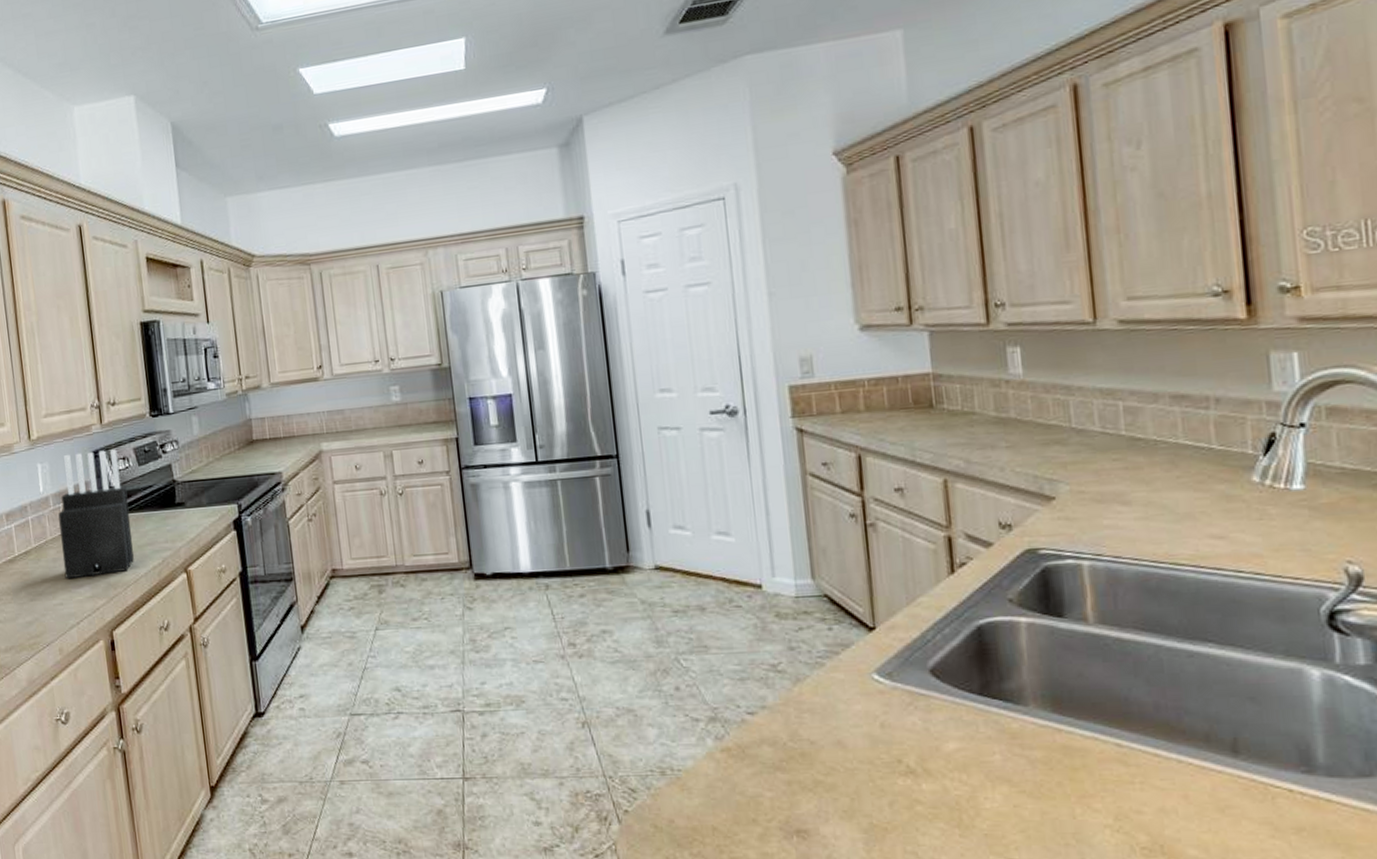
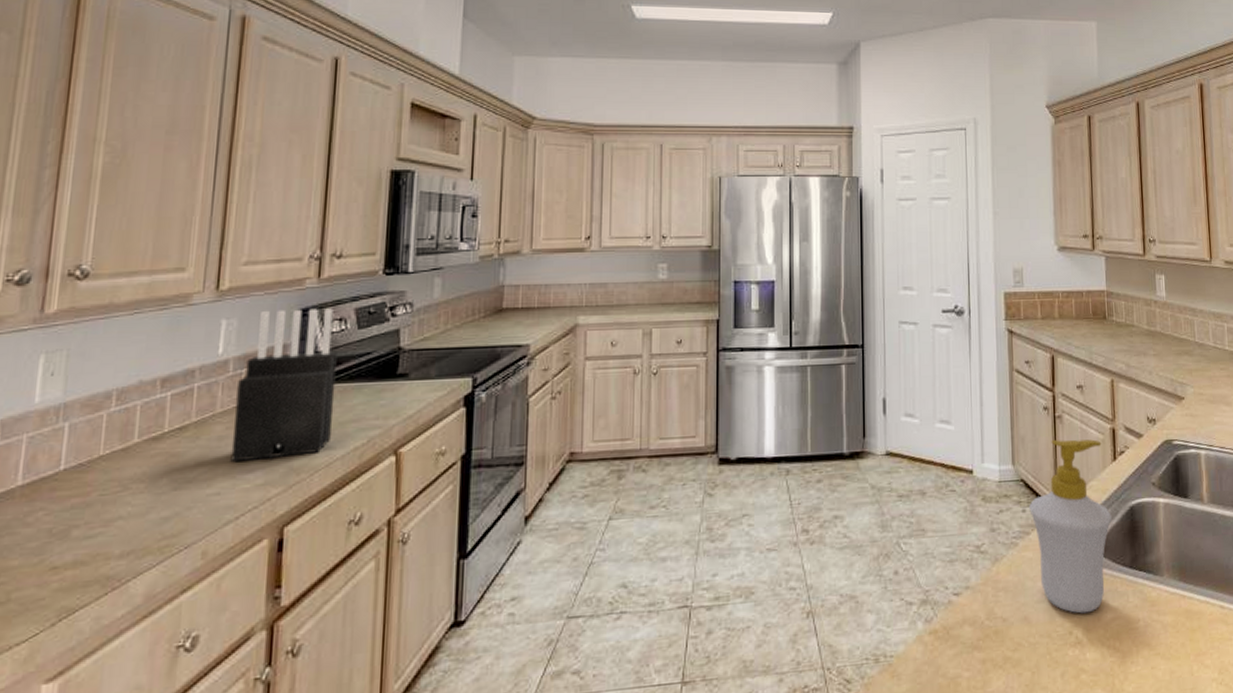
soap bottle: none [837,549,951,742] -> present [1029,439,1112,614]

